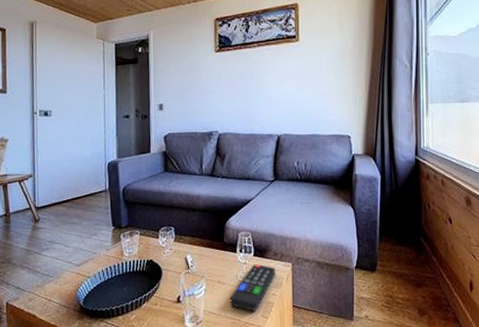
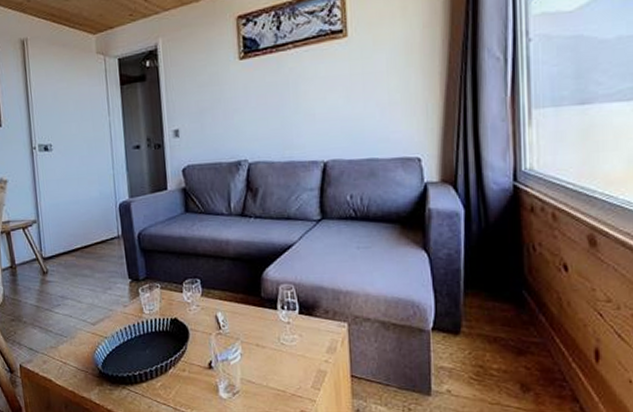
remote control: present [230,264,276,311] -> none [271,324,328,381]

